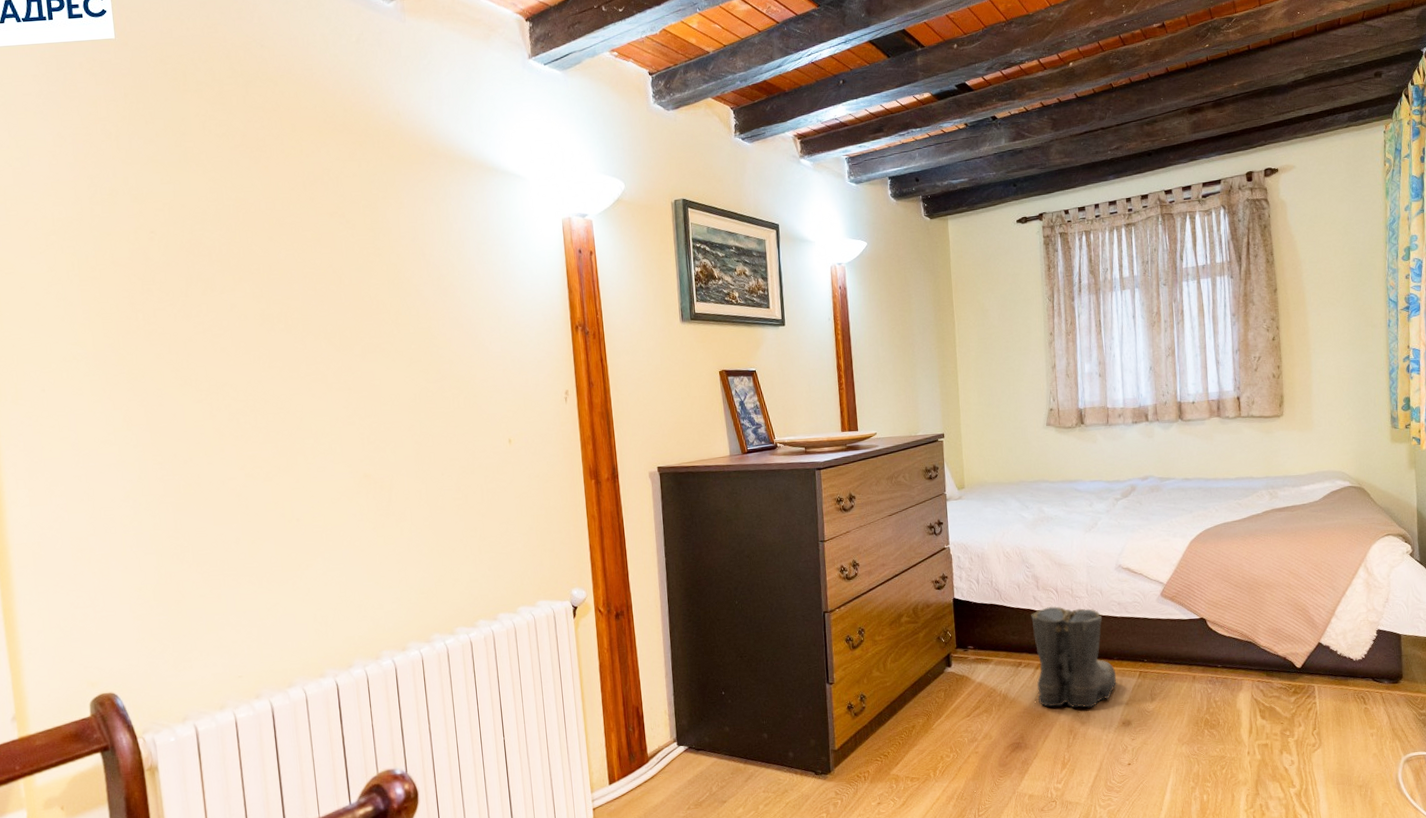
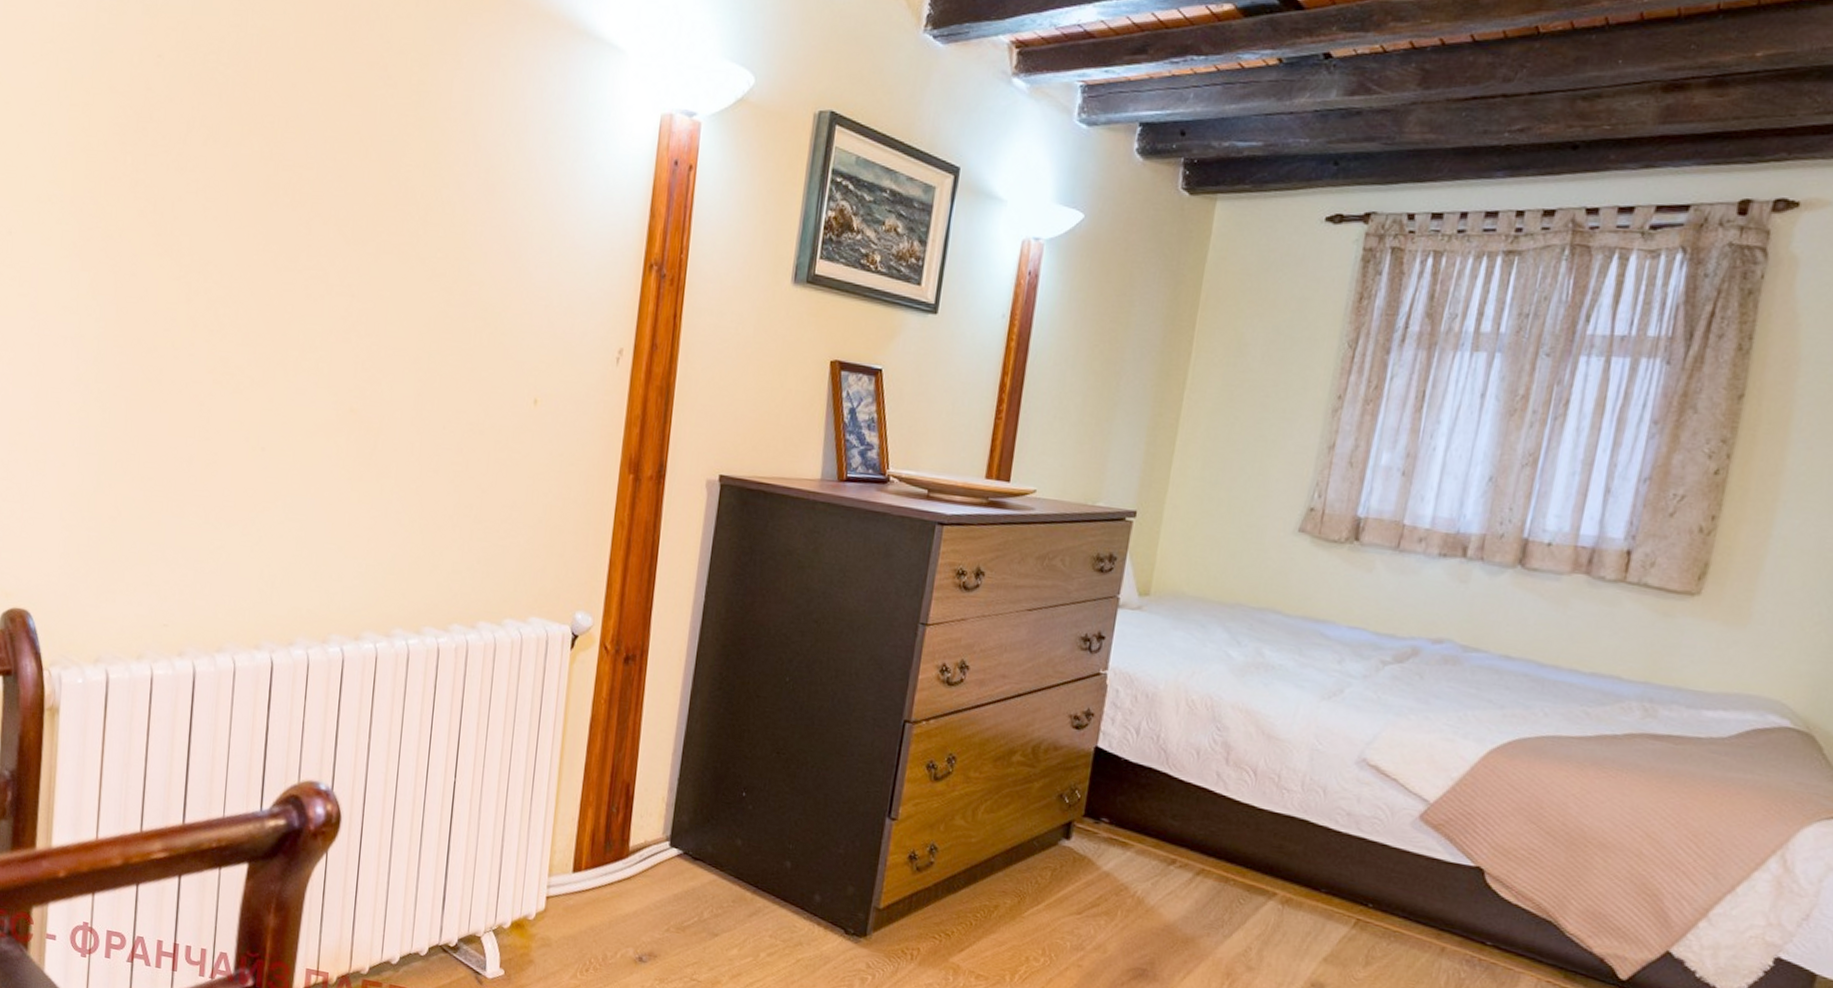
boots: present [1031,606,1117,708] -> none [1183,792,1320,950]

